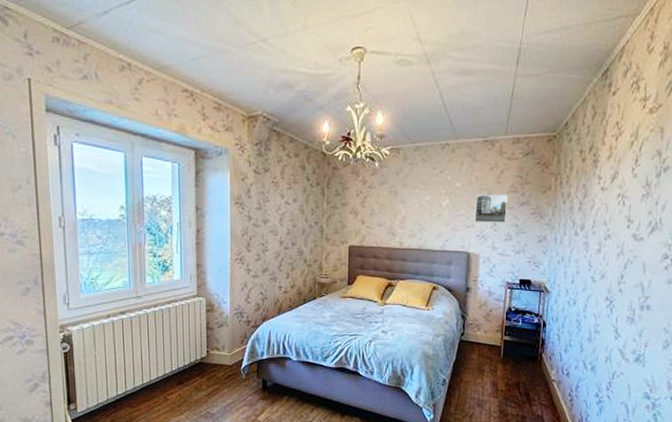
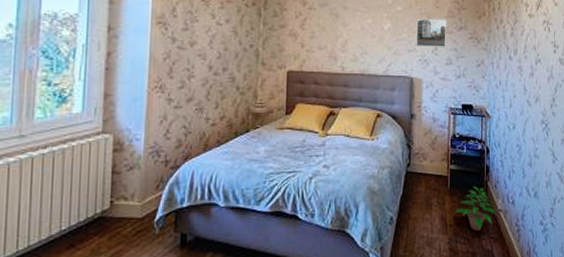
potted plant: none [505,357,549,397] -> present [454,186,497,231]

